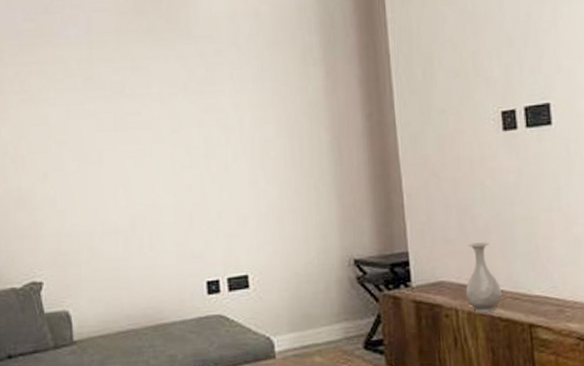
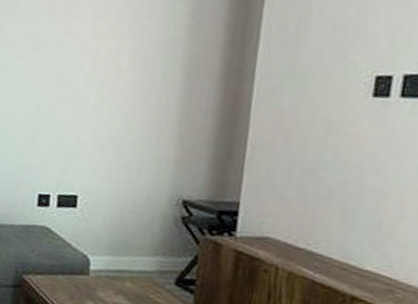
vase: present [466,242,502,313] -> none [290,205,330,278]

